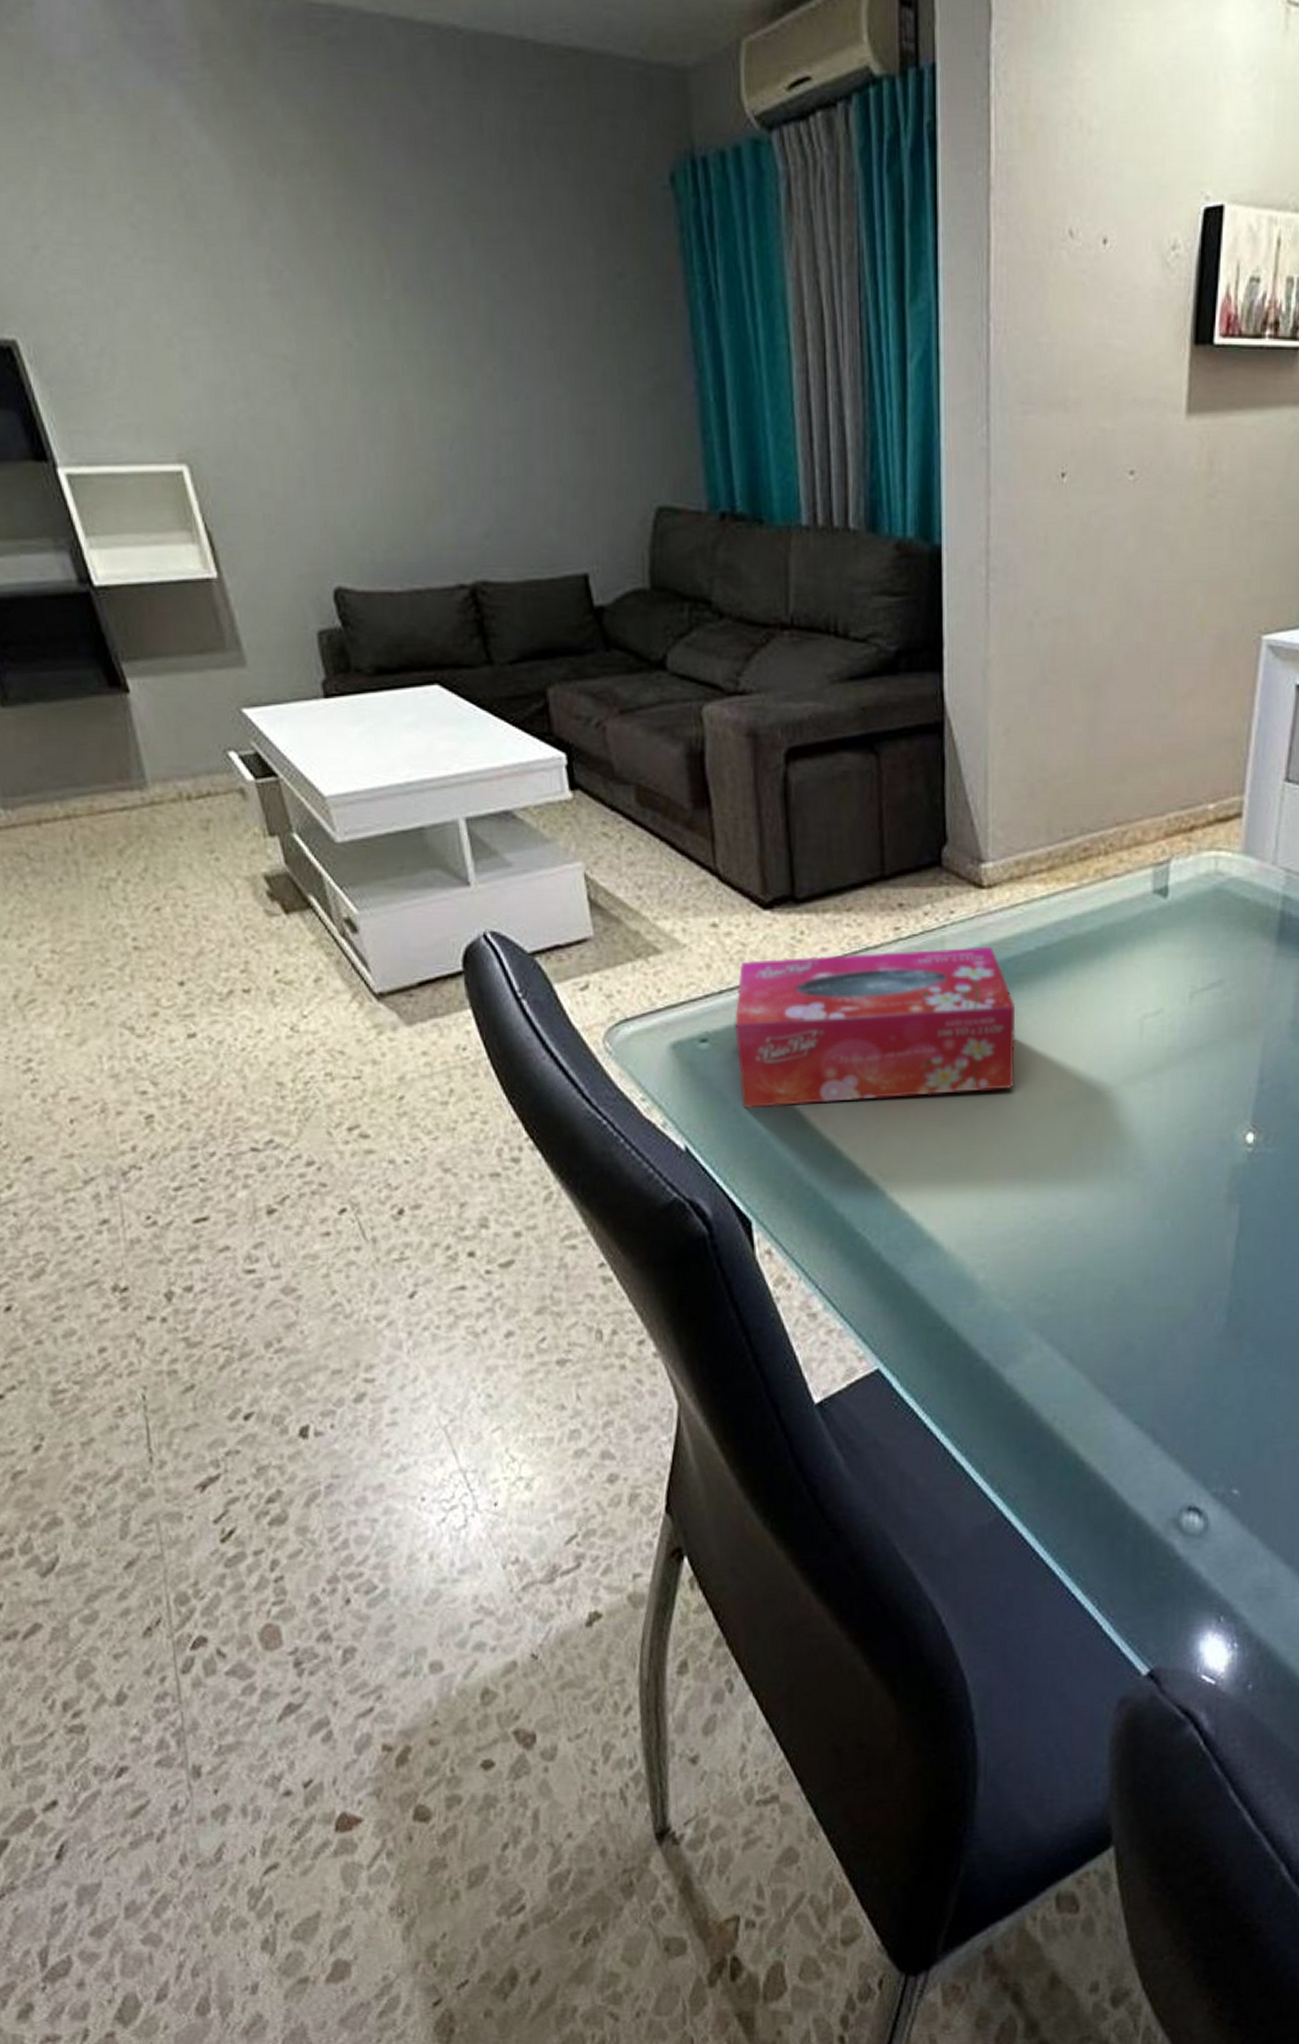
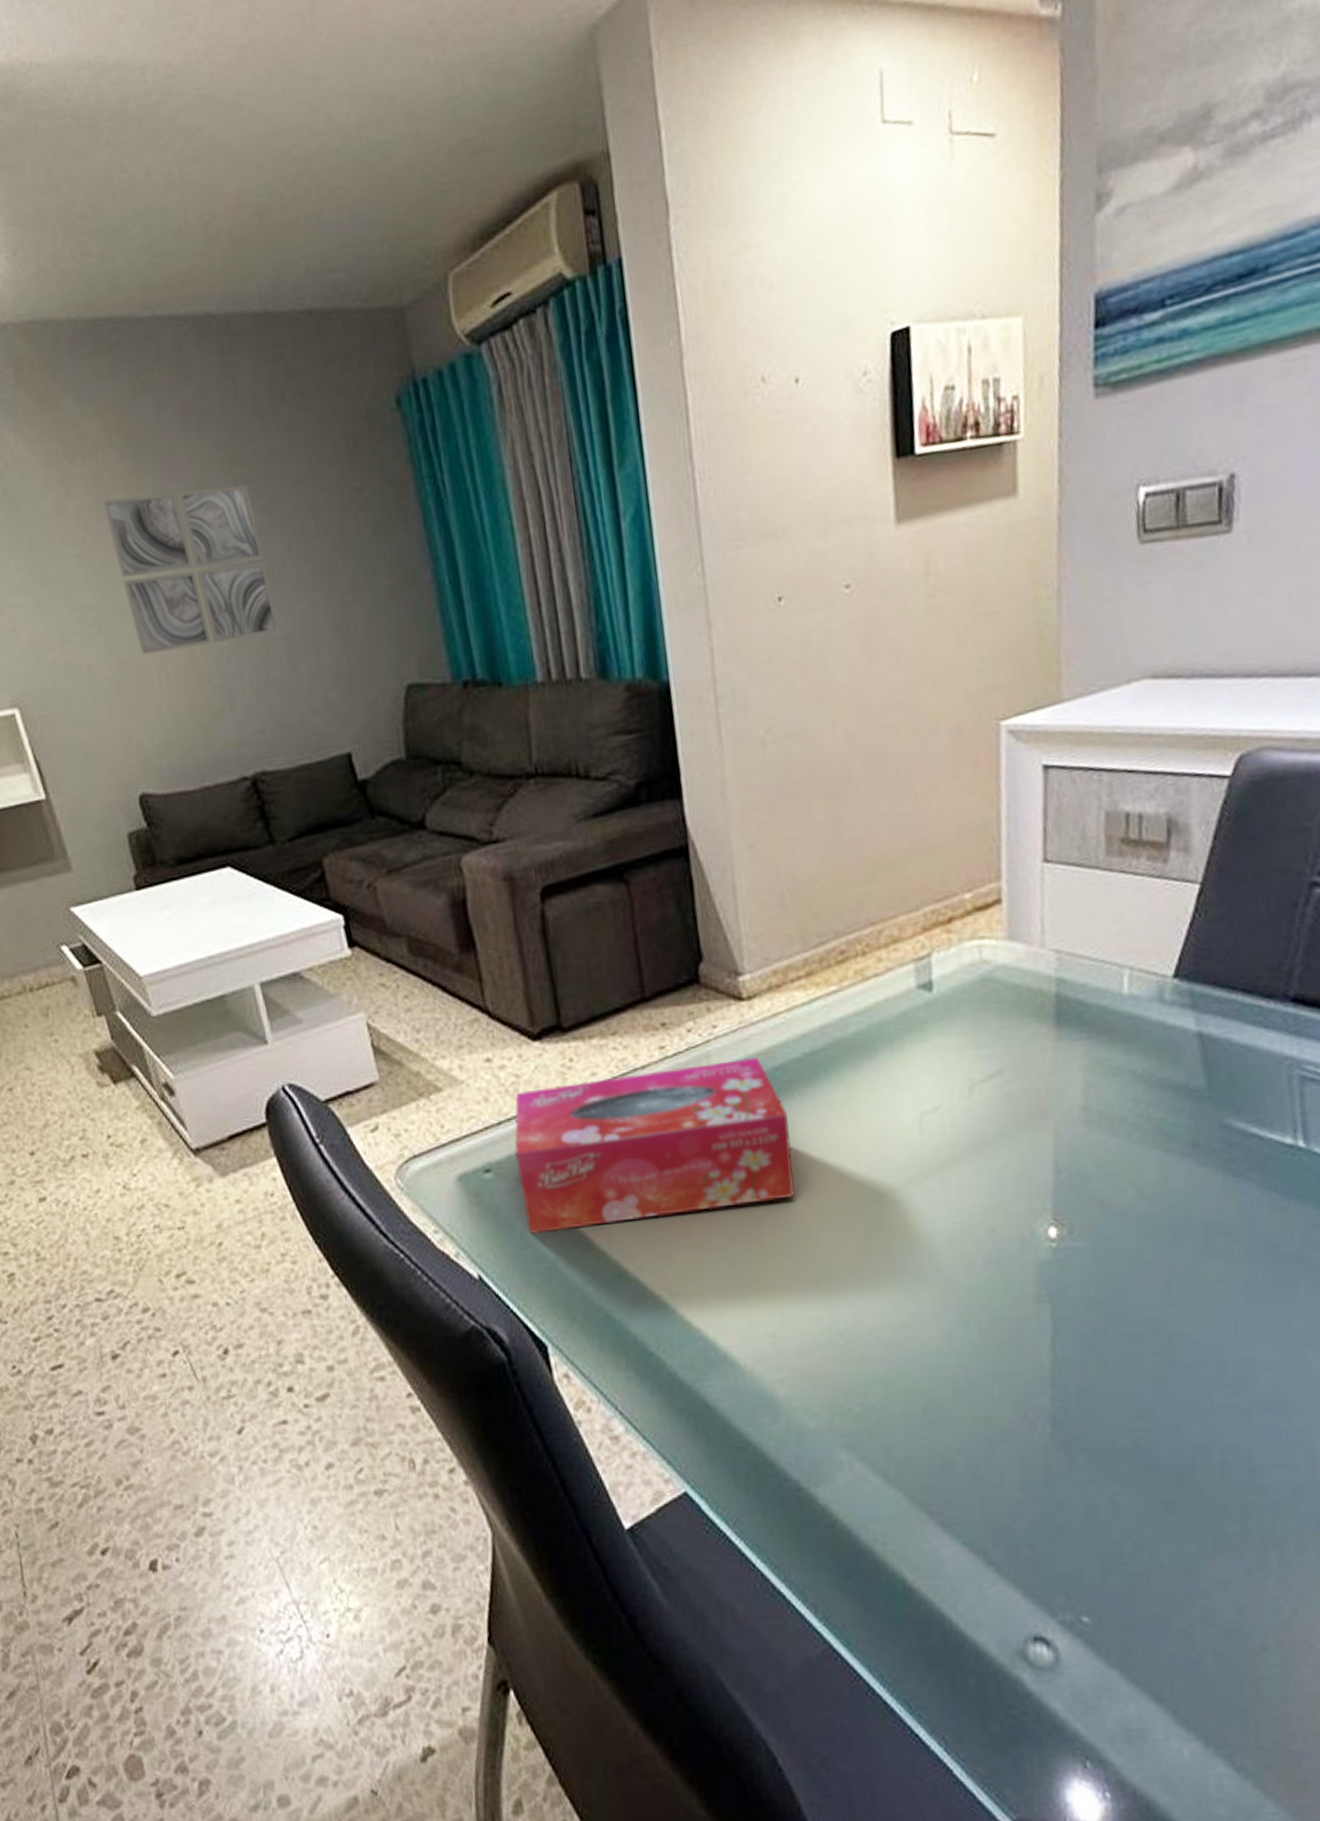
wall art: none [306,229,514,424] -> present [102,485,279,655]

